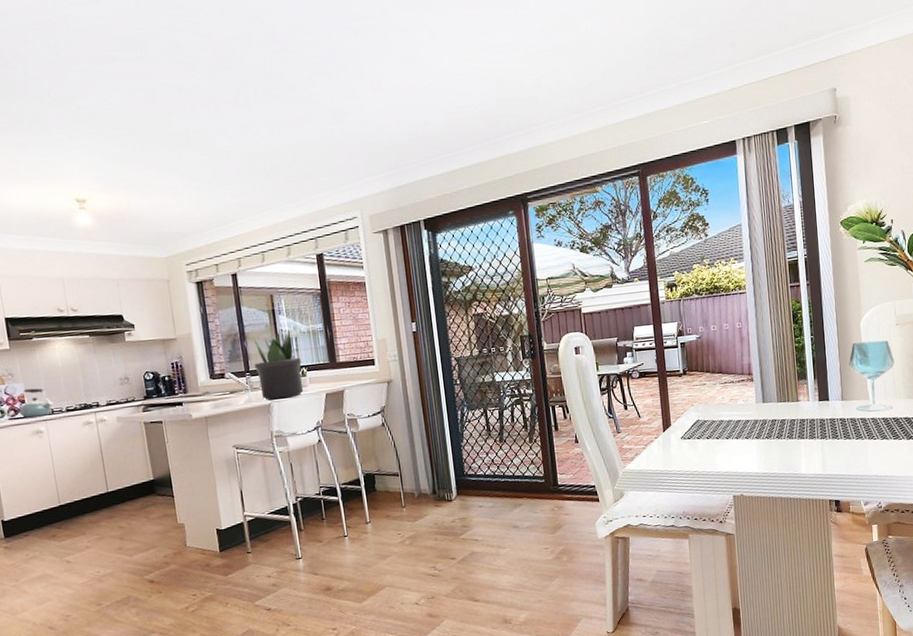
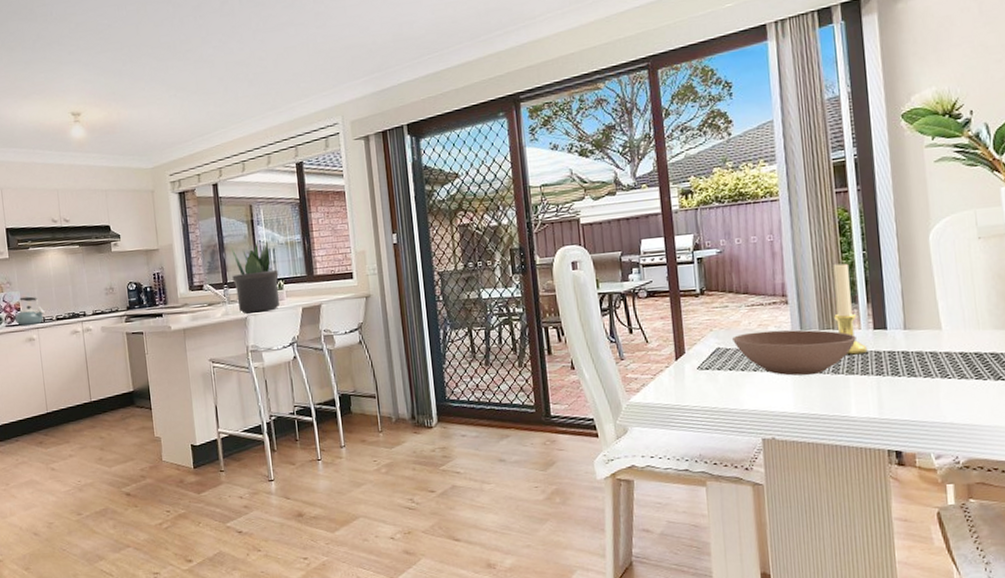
bowl: none [709,402,806,442] -> present [732,329,856,376]
candle holder: none [788,344,815,423] -> present [833,261,868,355]
wine glass: present [849,340,895,412] -> none [913,257,976,345]

